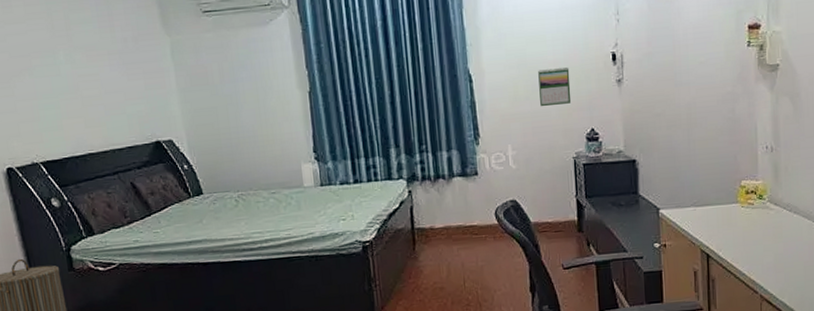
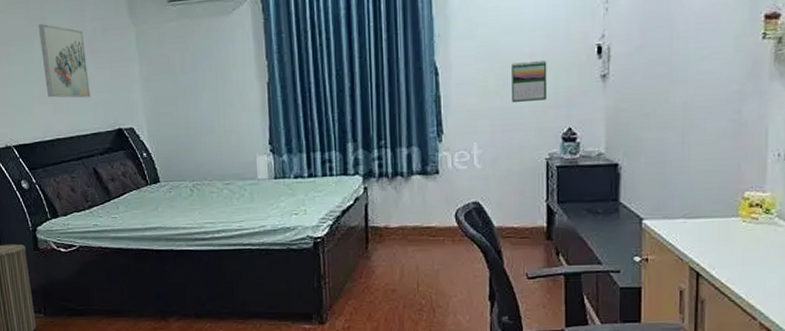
wall art: none [62,34,125,112] -> present [38,23,91,98]

